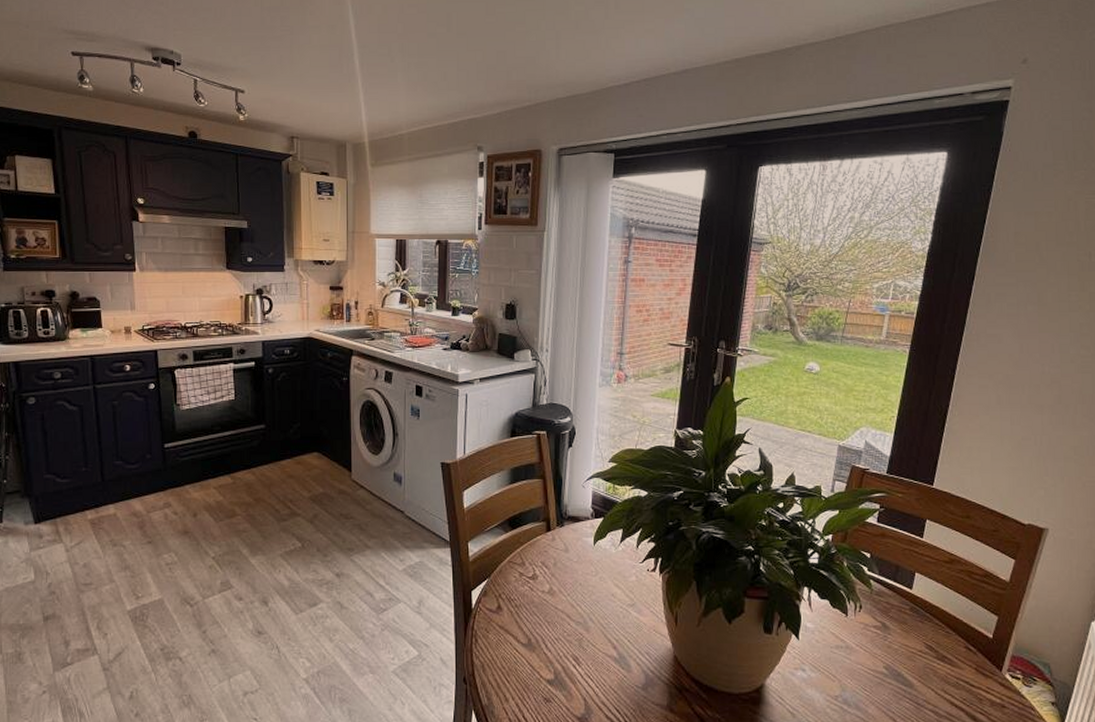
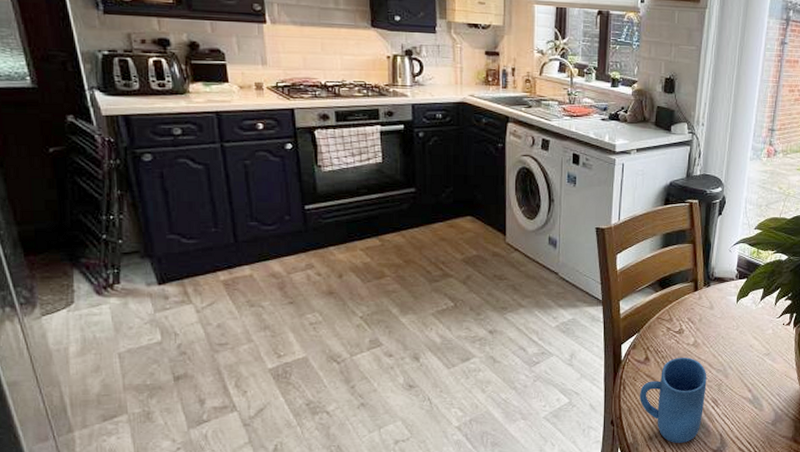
mug: none [492,606,566,708] -> present [639,357,707,444]

